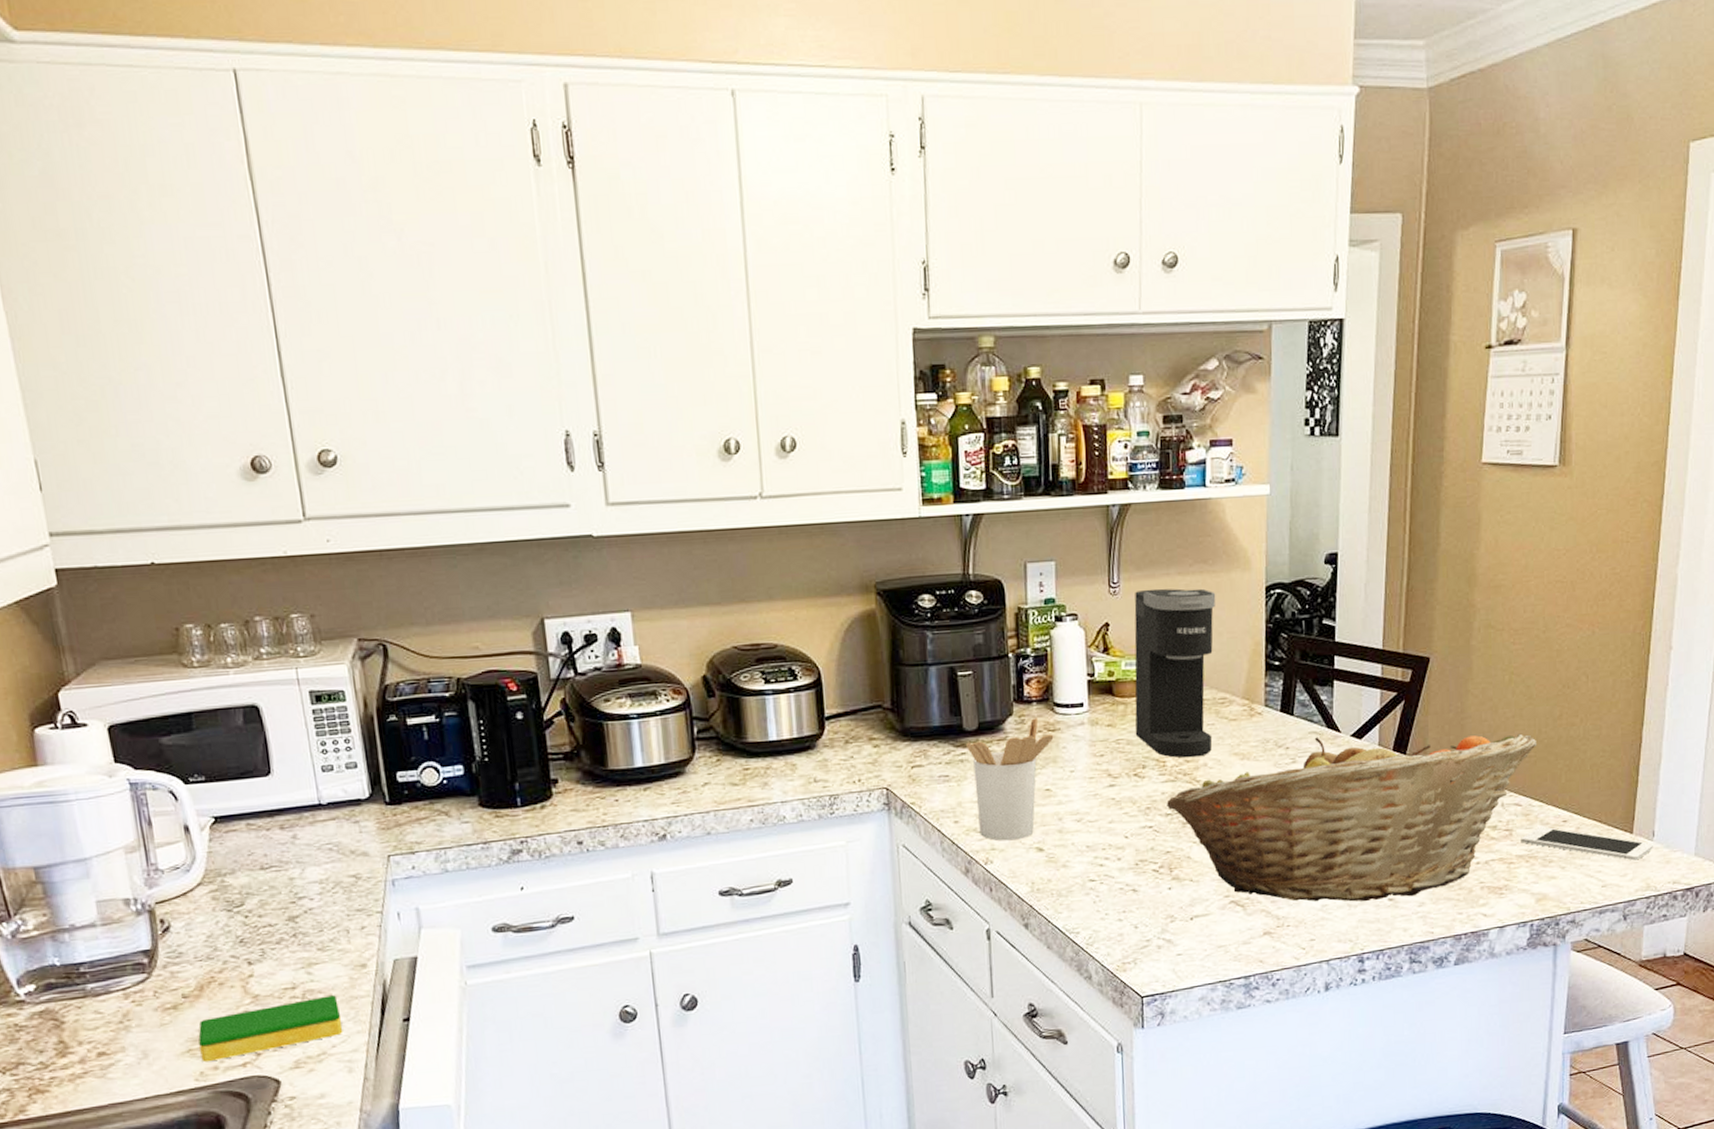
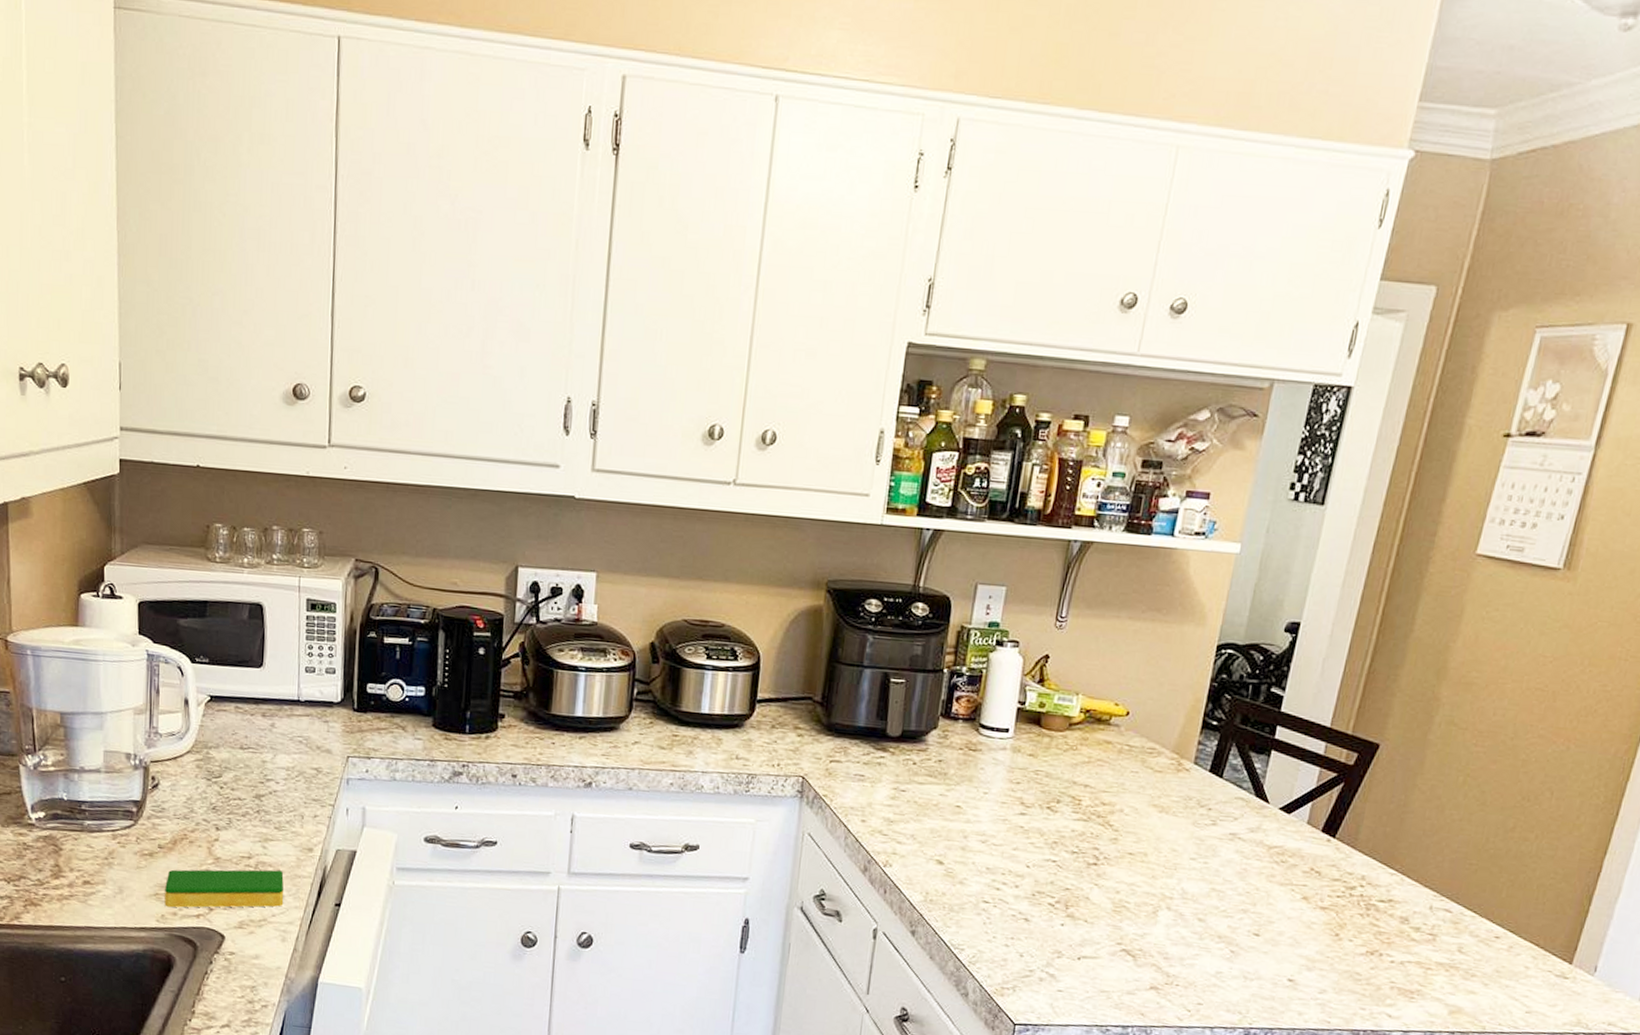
utensil holder: present [966,716,1054,841] -> none [884,734,974,850]
coffee maker: present [1134,588,1216,758] -> none [1055,628,1164,802]
fruit basket: present [1166,733,1536,902] -> none [1074,803,1481,982]
cell phone: present [1521,826,1653,861] -> none [1444,938,1593,993]

